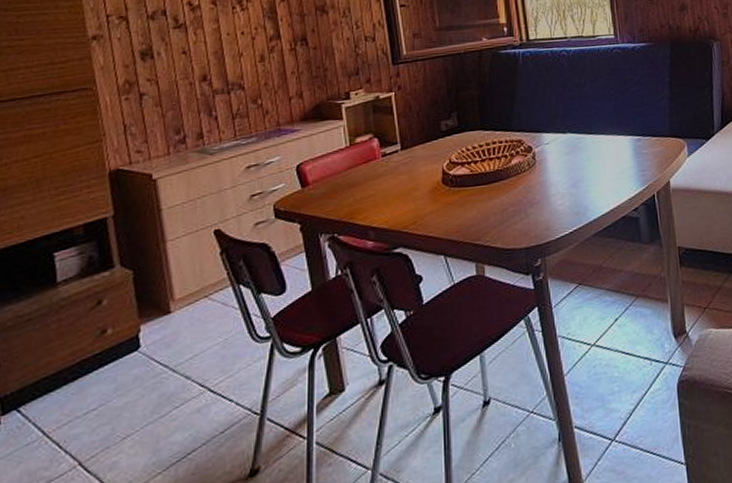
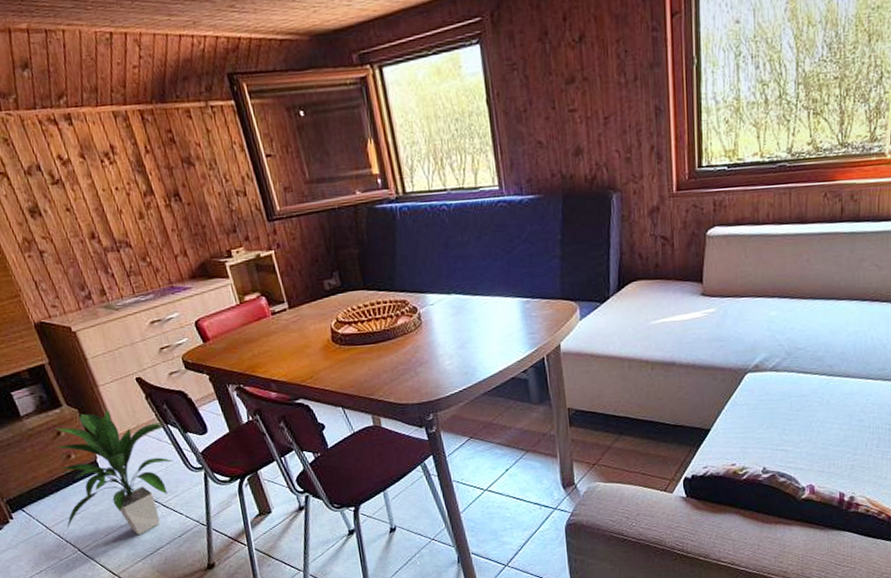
indoor plant: none [70,268,236,437] -> present [55,408,174,536]

